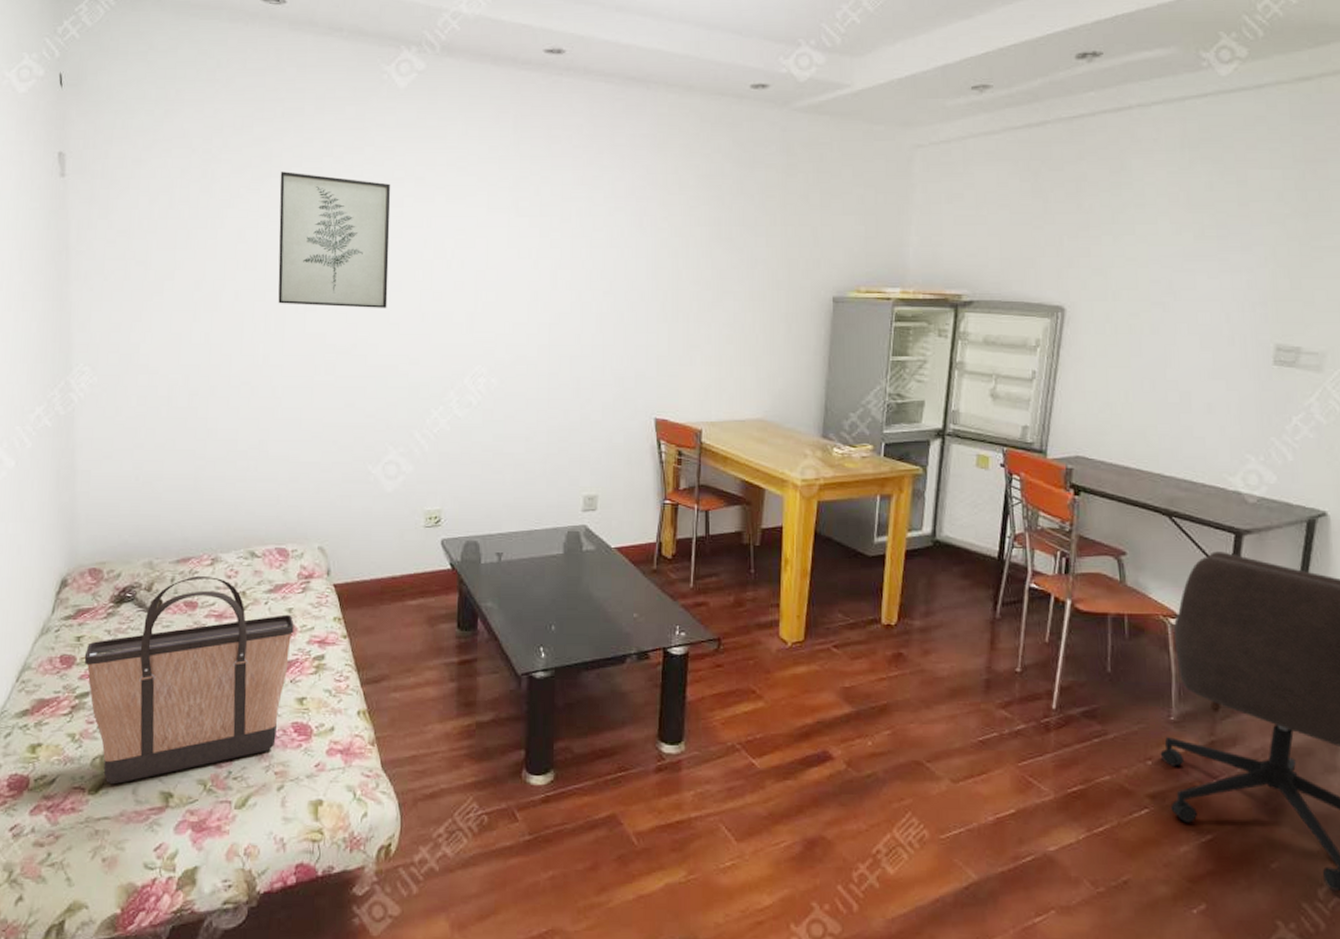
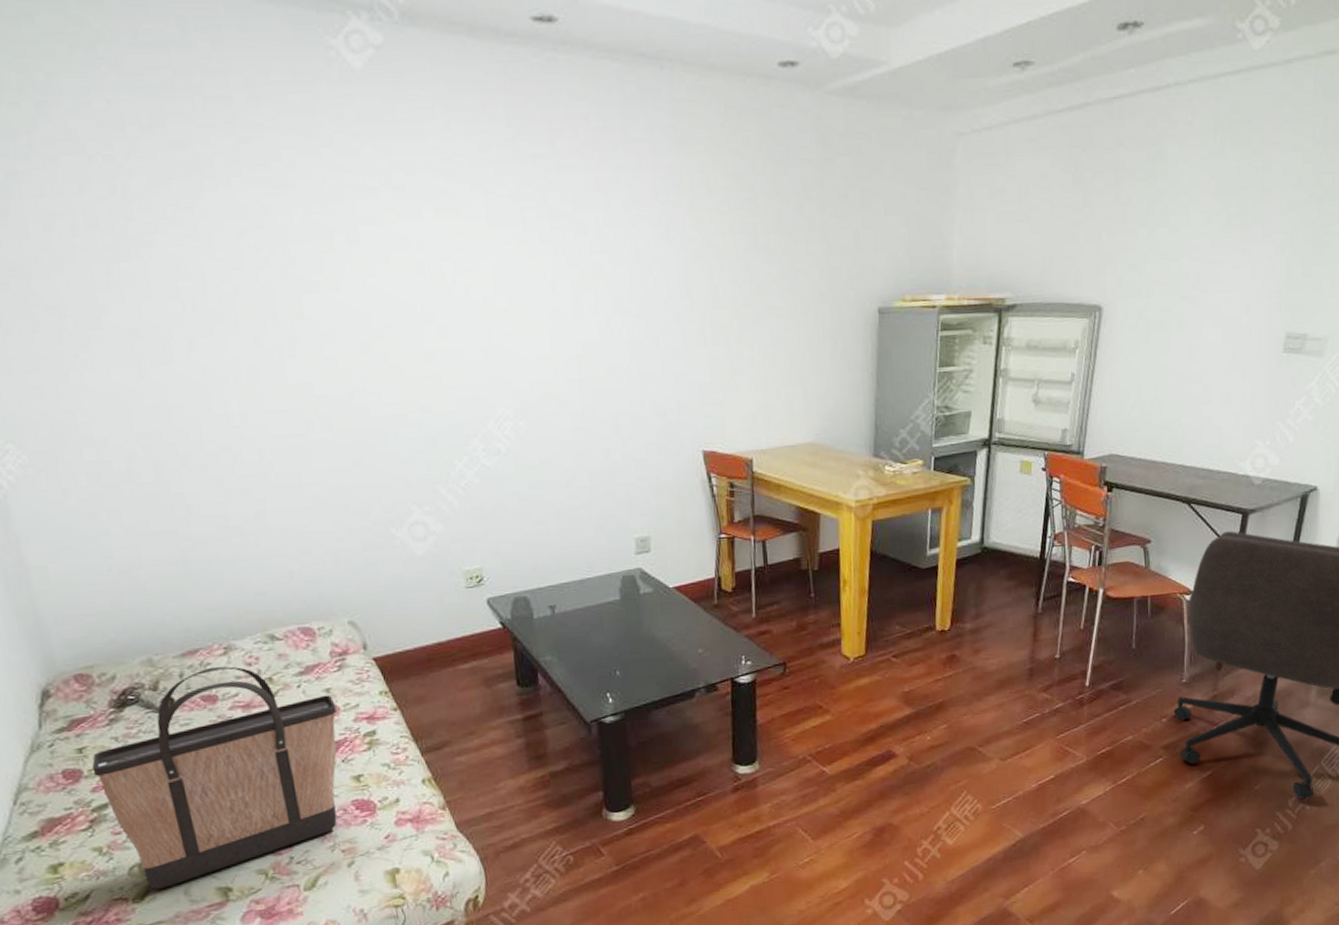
wall art: present [278,171,391,308] -> none [216,183,384,351]

